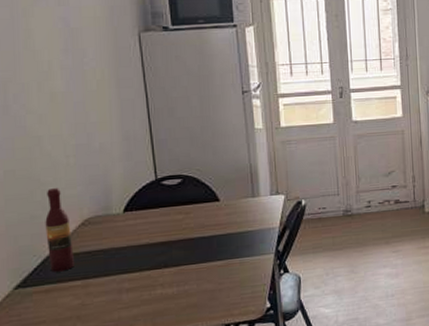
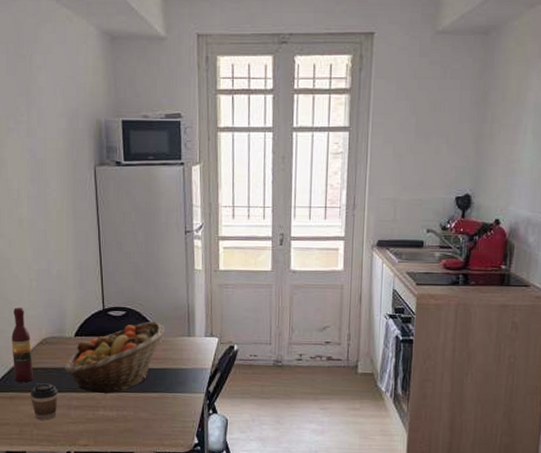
coffee cup: none [70,268,106,311] -> present [30,383,58,420]
fruit basket: none [112,185,227,271] -> present [64,321,165,394]

